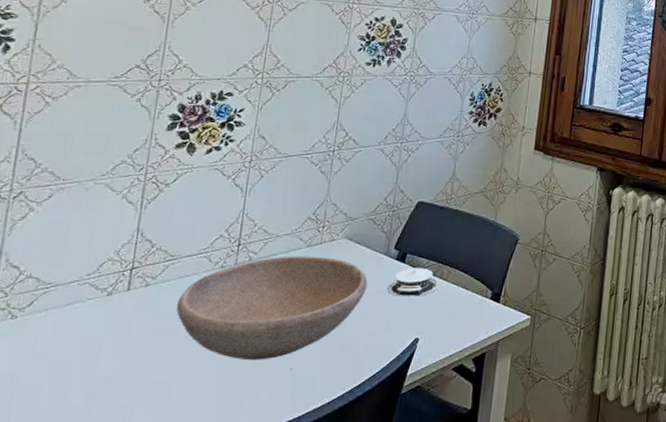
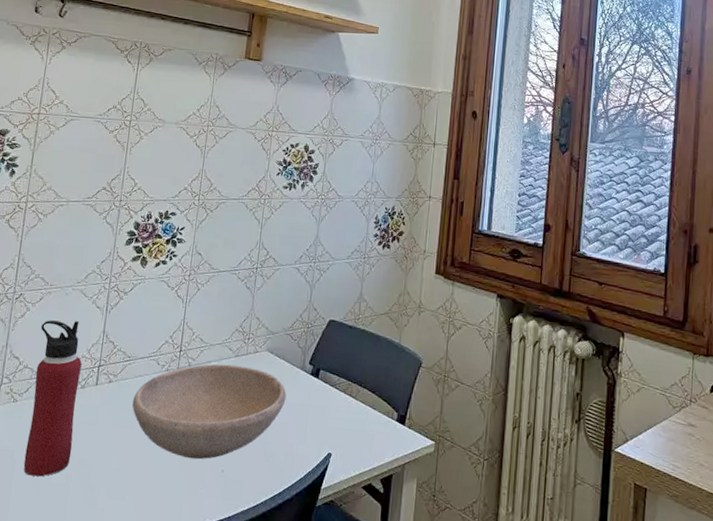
water bottle: none [26,220,108,401] -> present [23,320,82,477]
architectural model: present [386,266,438,296] -> none [302,382,348,412]

